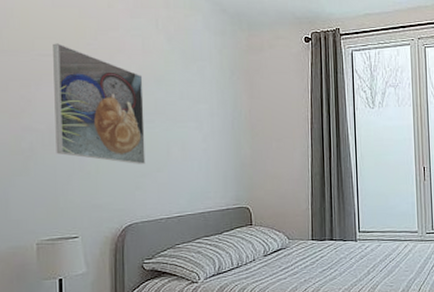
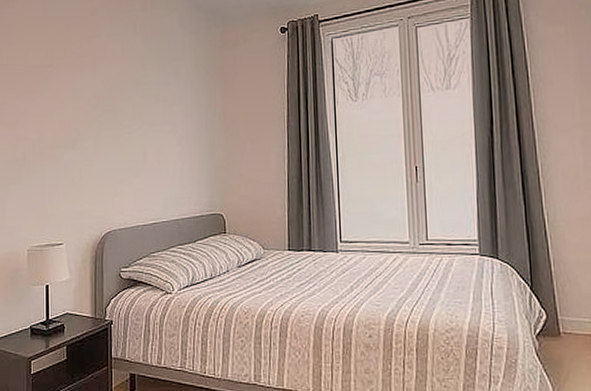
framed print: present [53,43,146,164] -> none [43,54,123,170]

